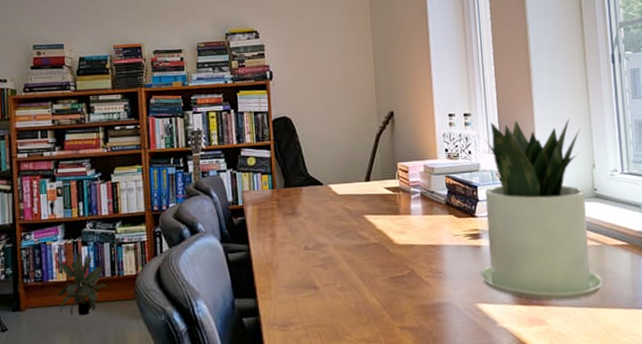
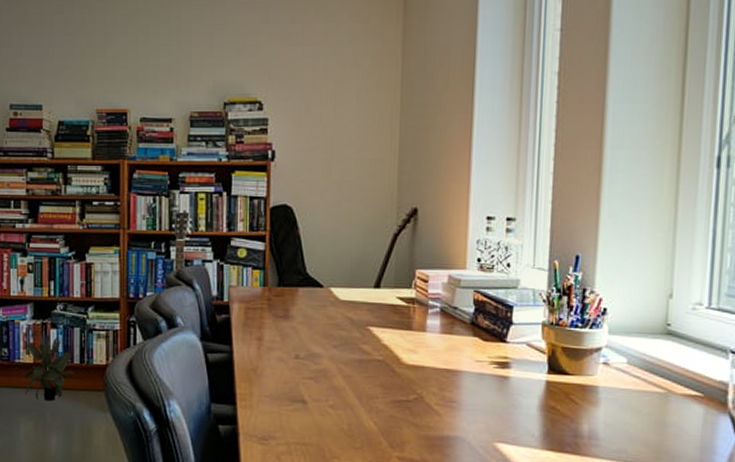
planter: present [480,118,603,300] -> none [503,231,662,453]

